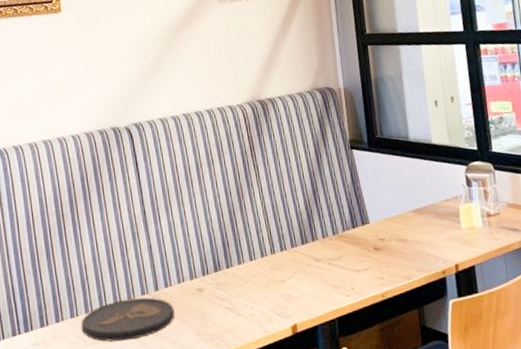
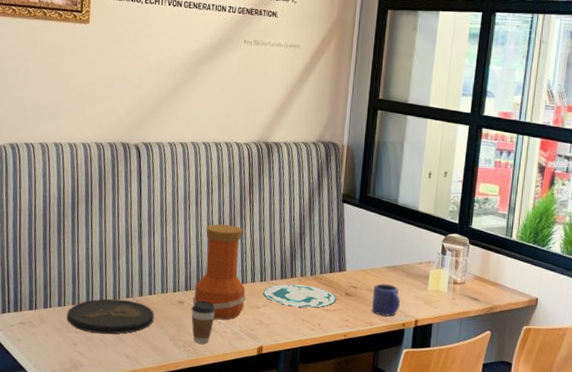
vase: none [212,194,269,303] -> present [192,224,246,320]
coffee cup: none [213,283,239,334] -> present [191,300,216,344]
plate: none [286,246,367,274] -> present [263,284,337,308]
mug: none [403,229,435,267] -> present [371,283,400,316]

